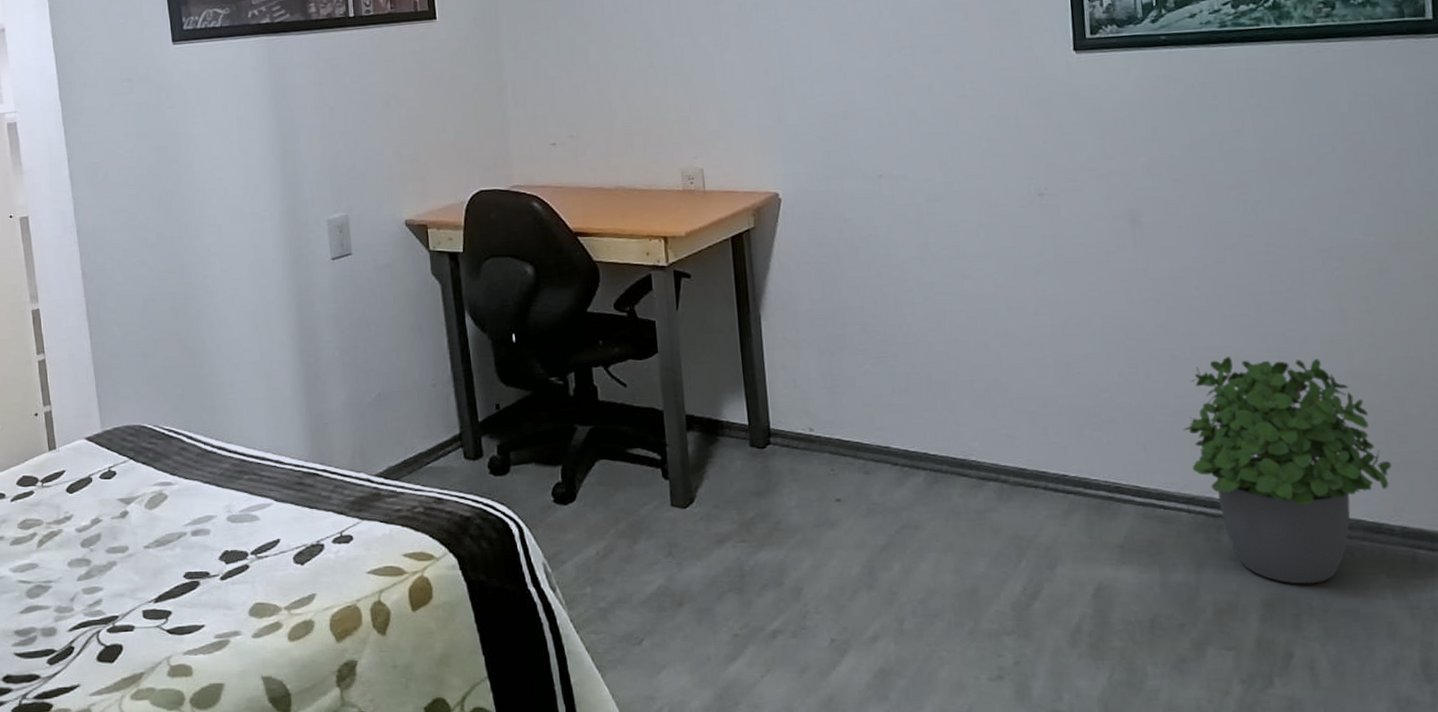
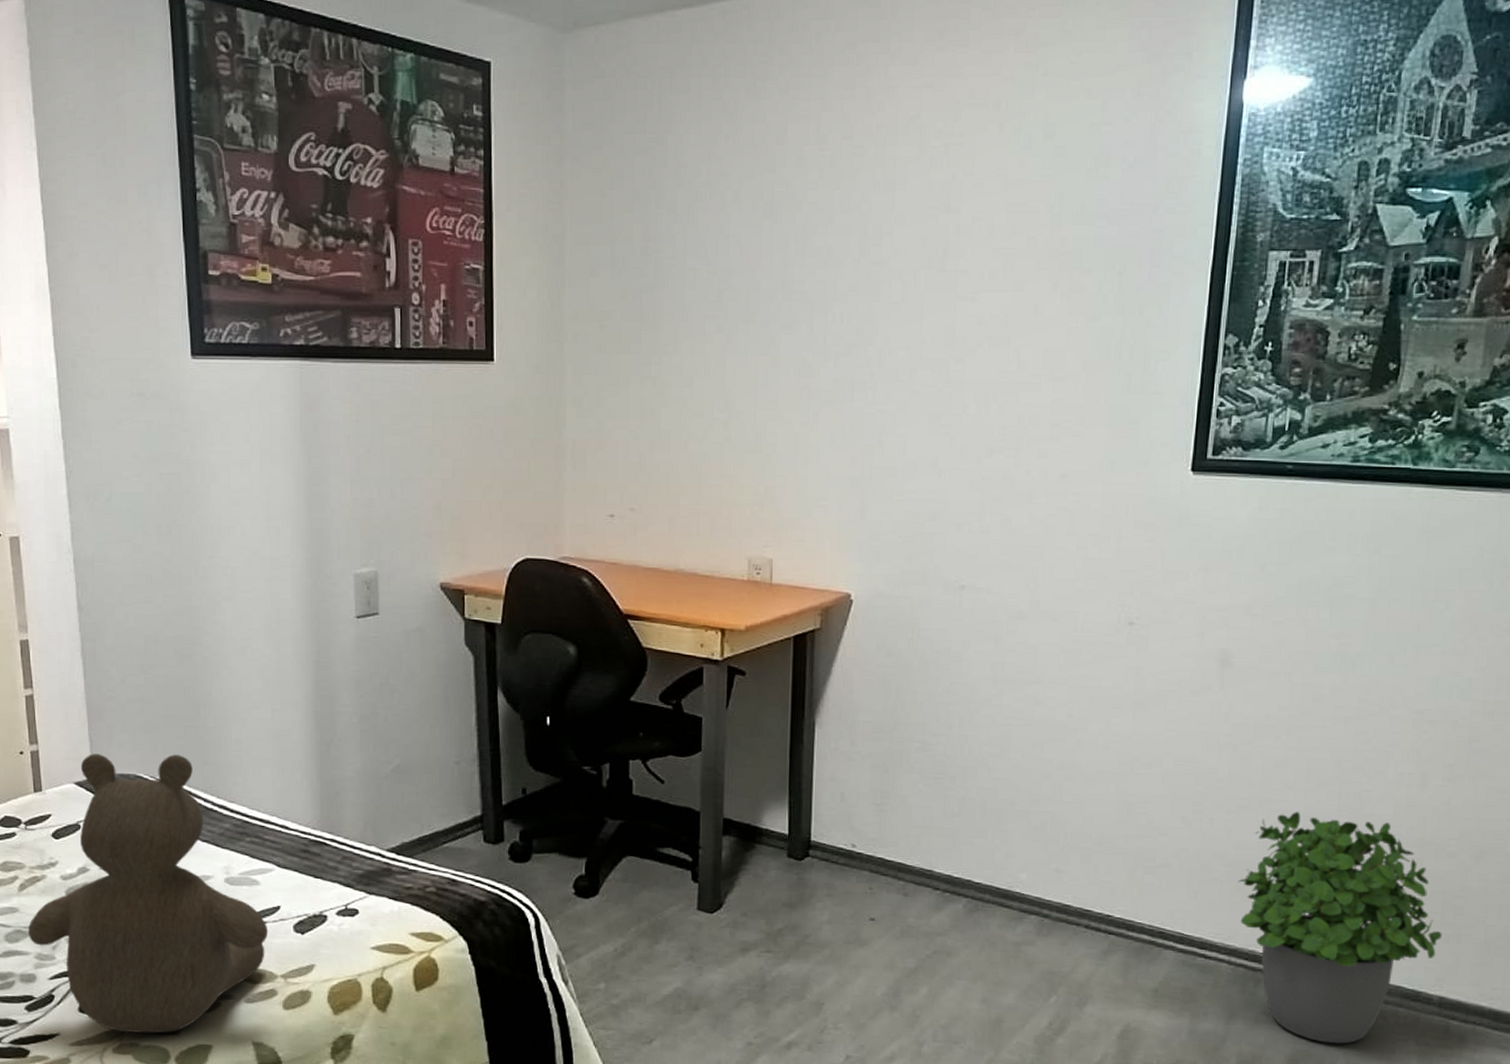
teddy bear: none [47,402,271,677] -> present [27,754,269,1034]

